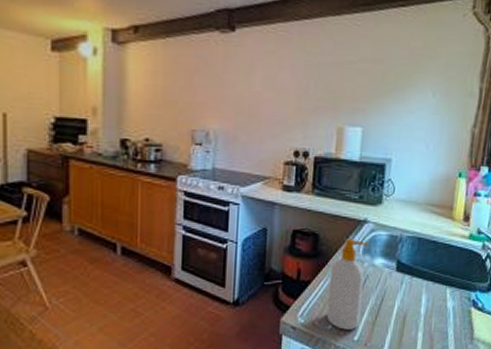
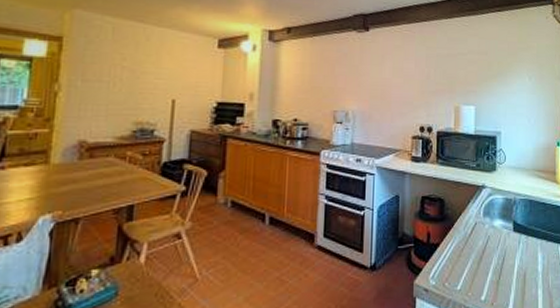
soap bottle: present [326,238,370,330] -> none [455,202,489,290]

